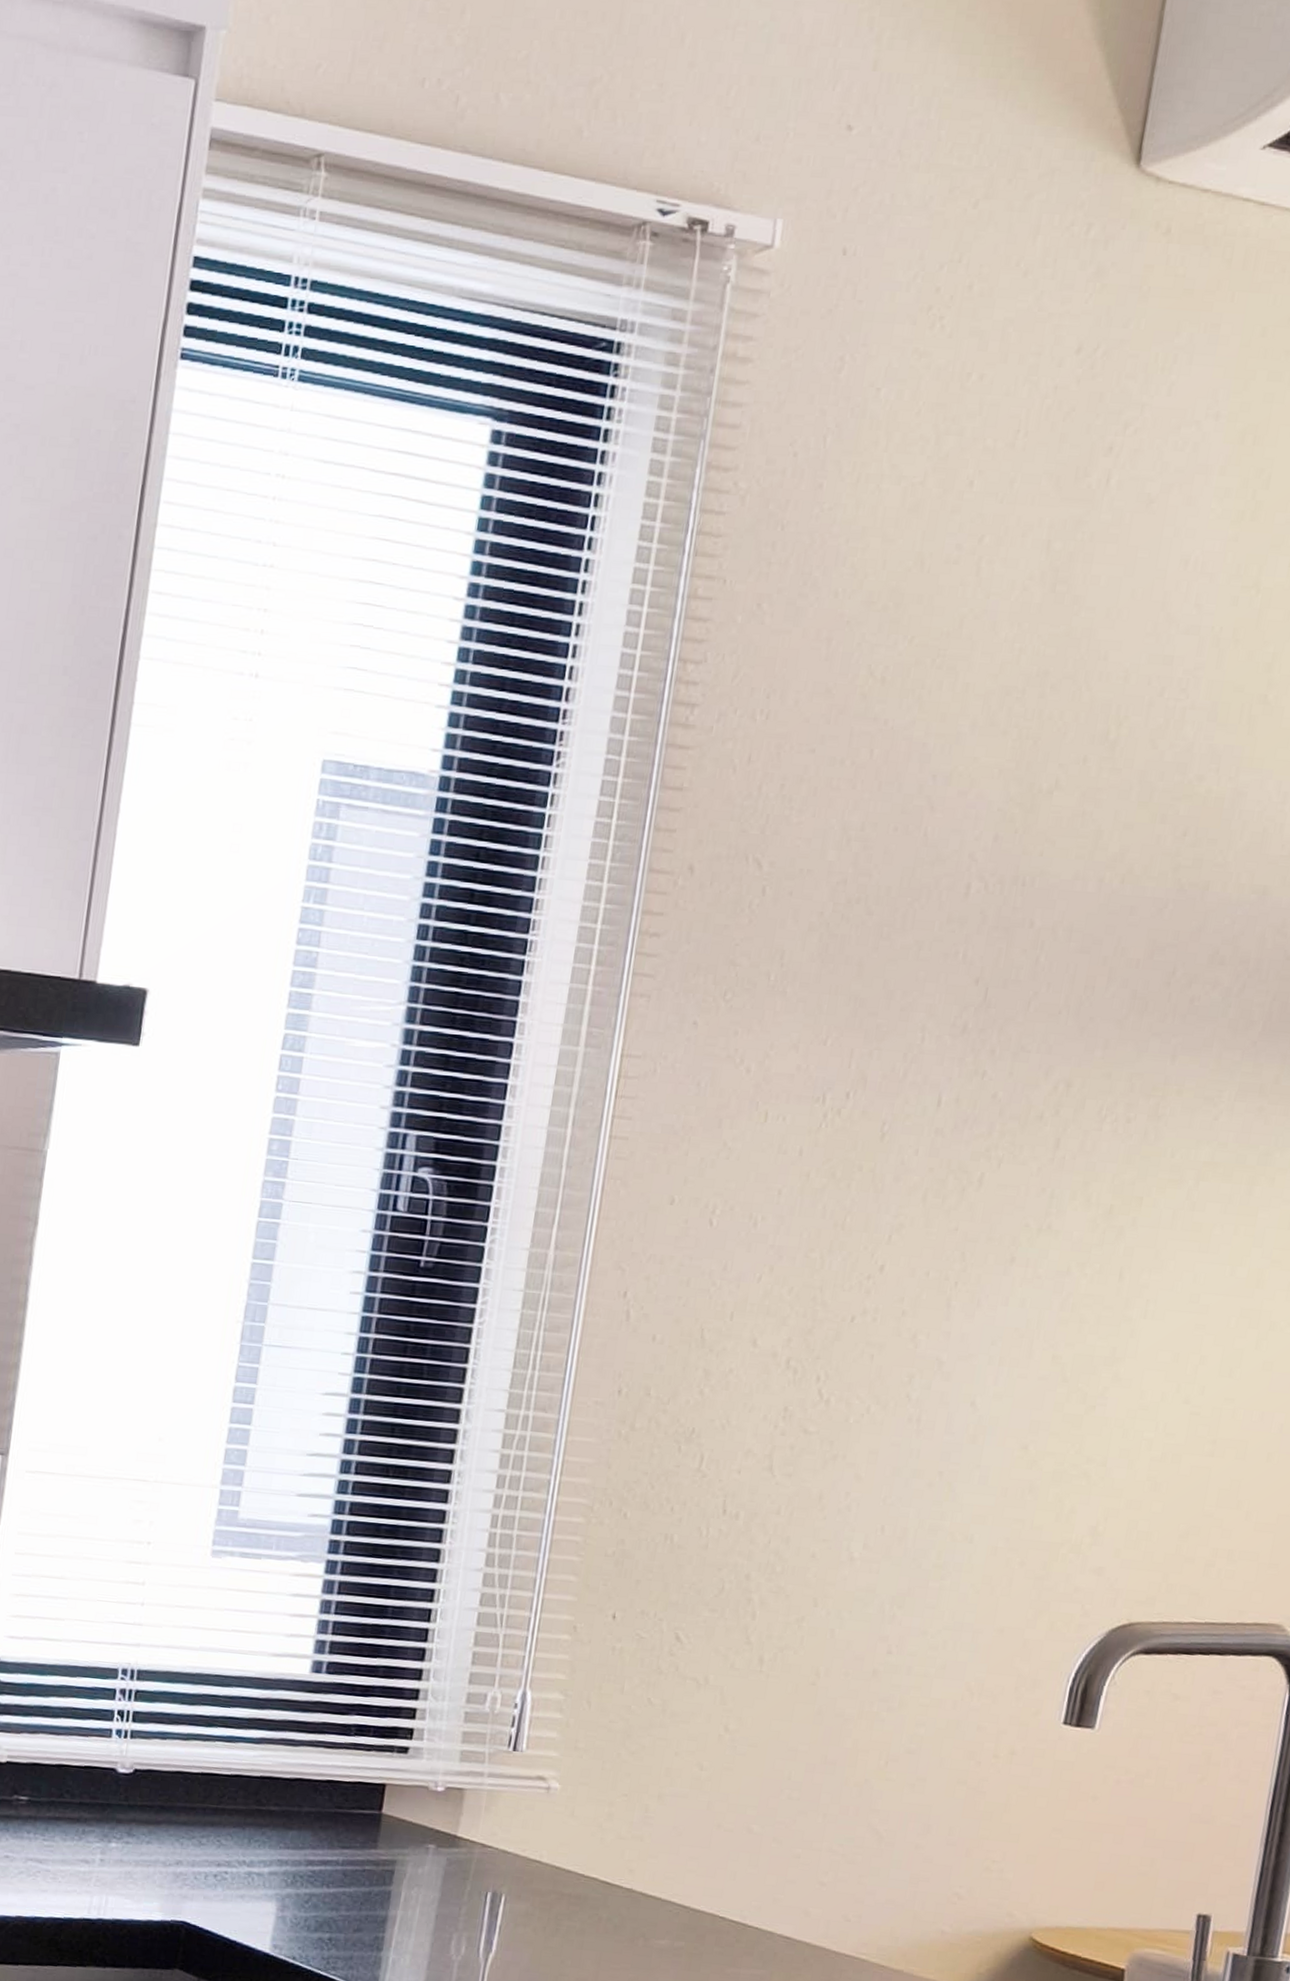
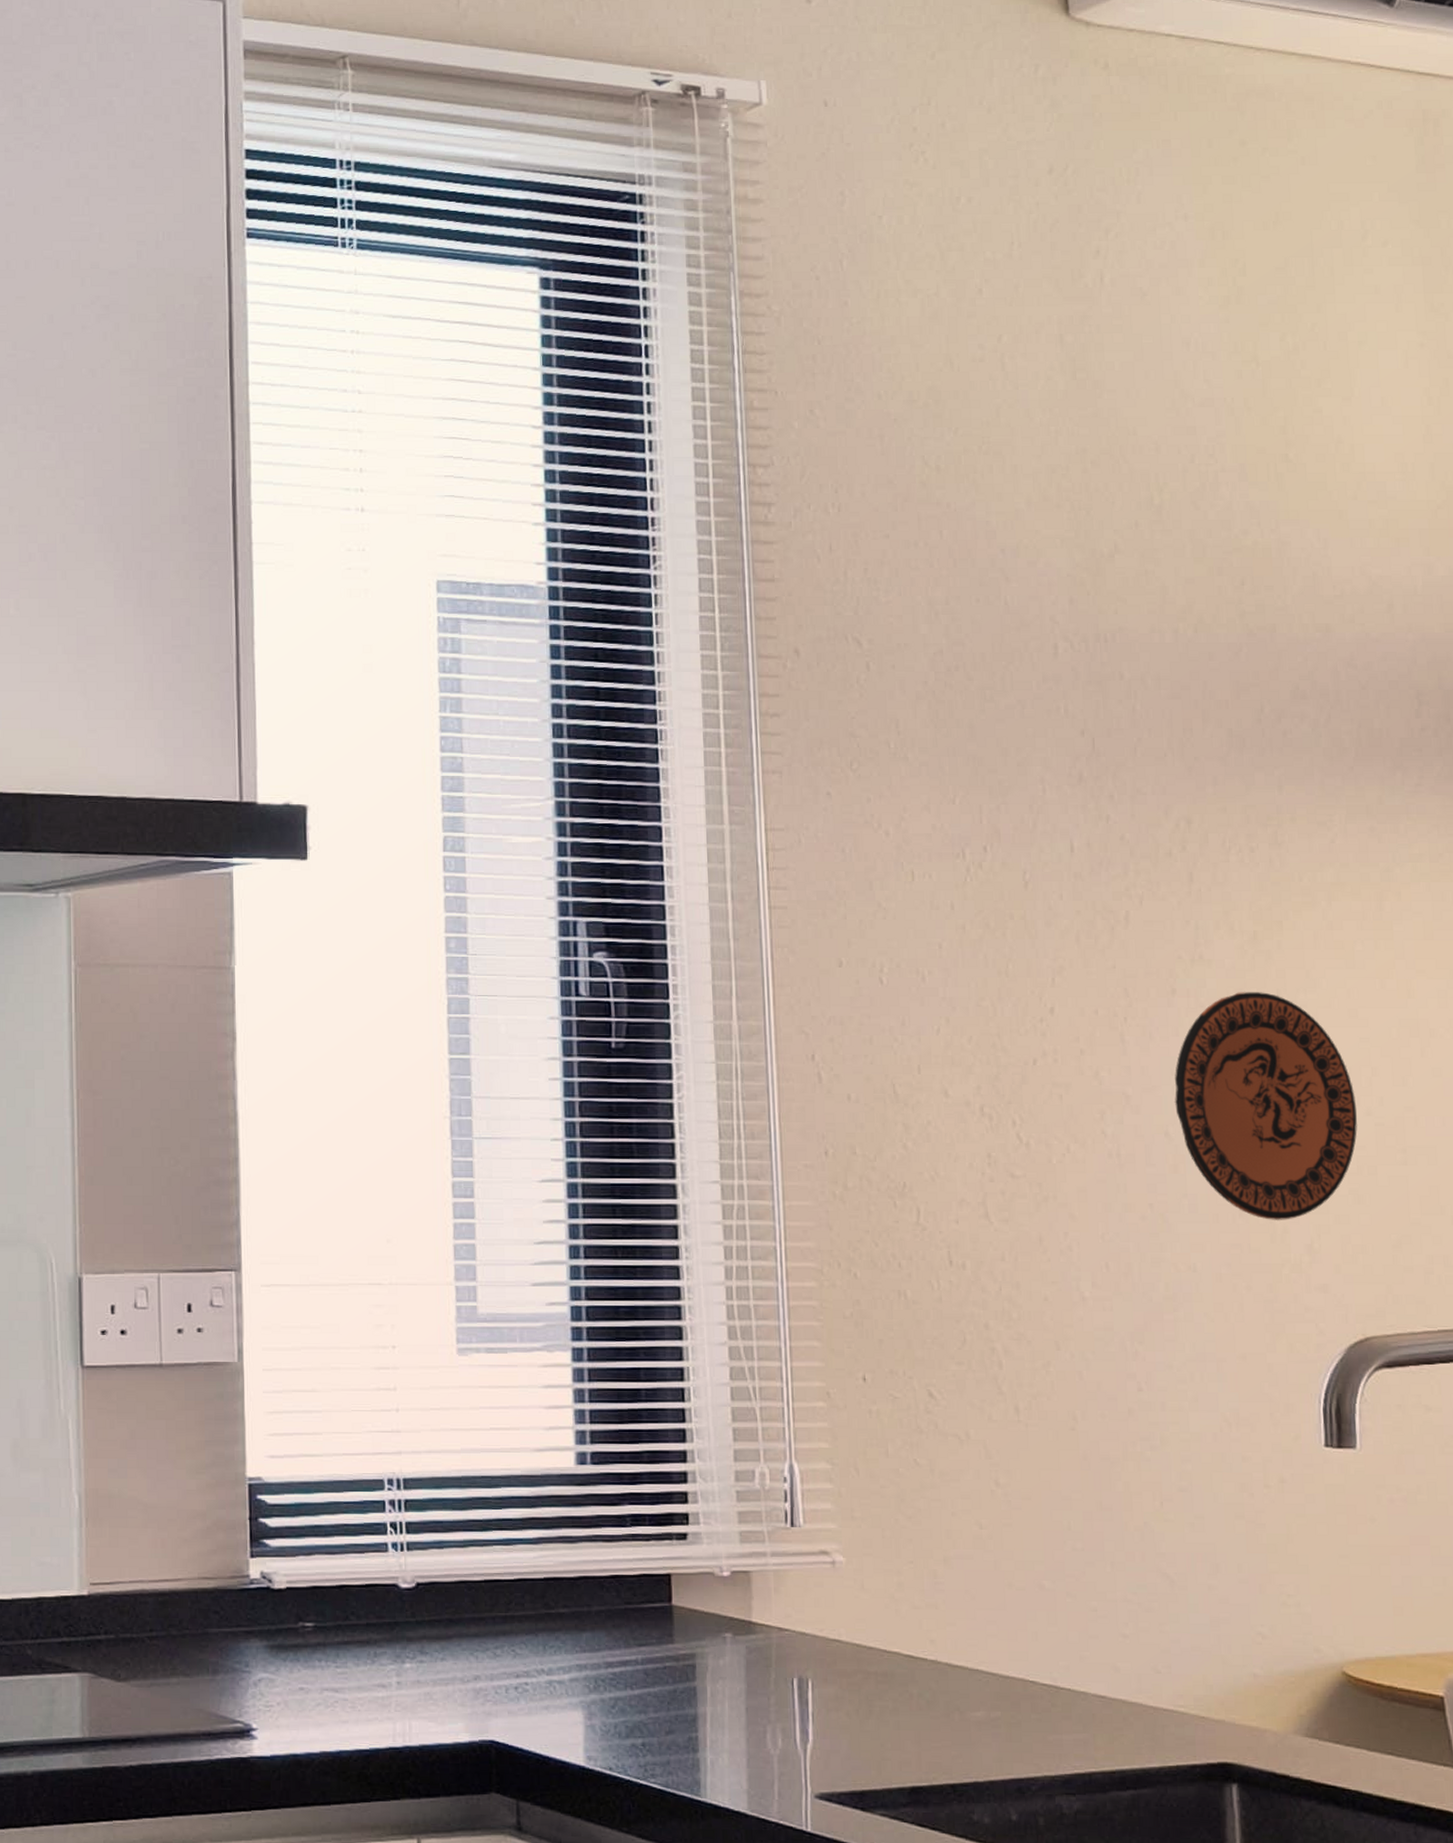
decorative plate: none [987,1266,1177,1501] -> present [1175,992,1357,1220]

